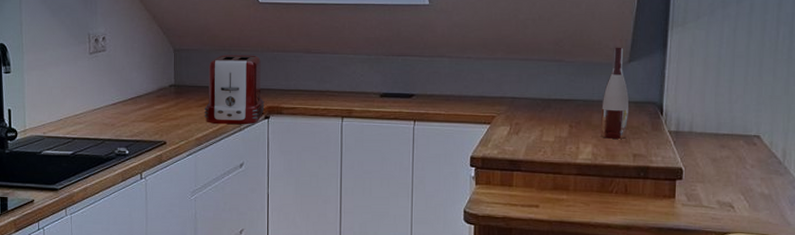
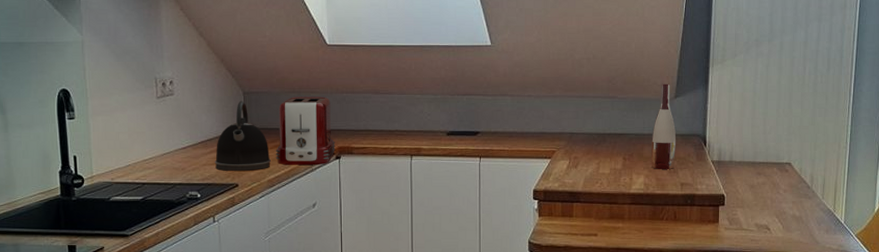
kettle: none [143,57,199,129] -> present [214,100,271,172]

